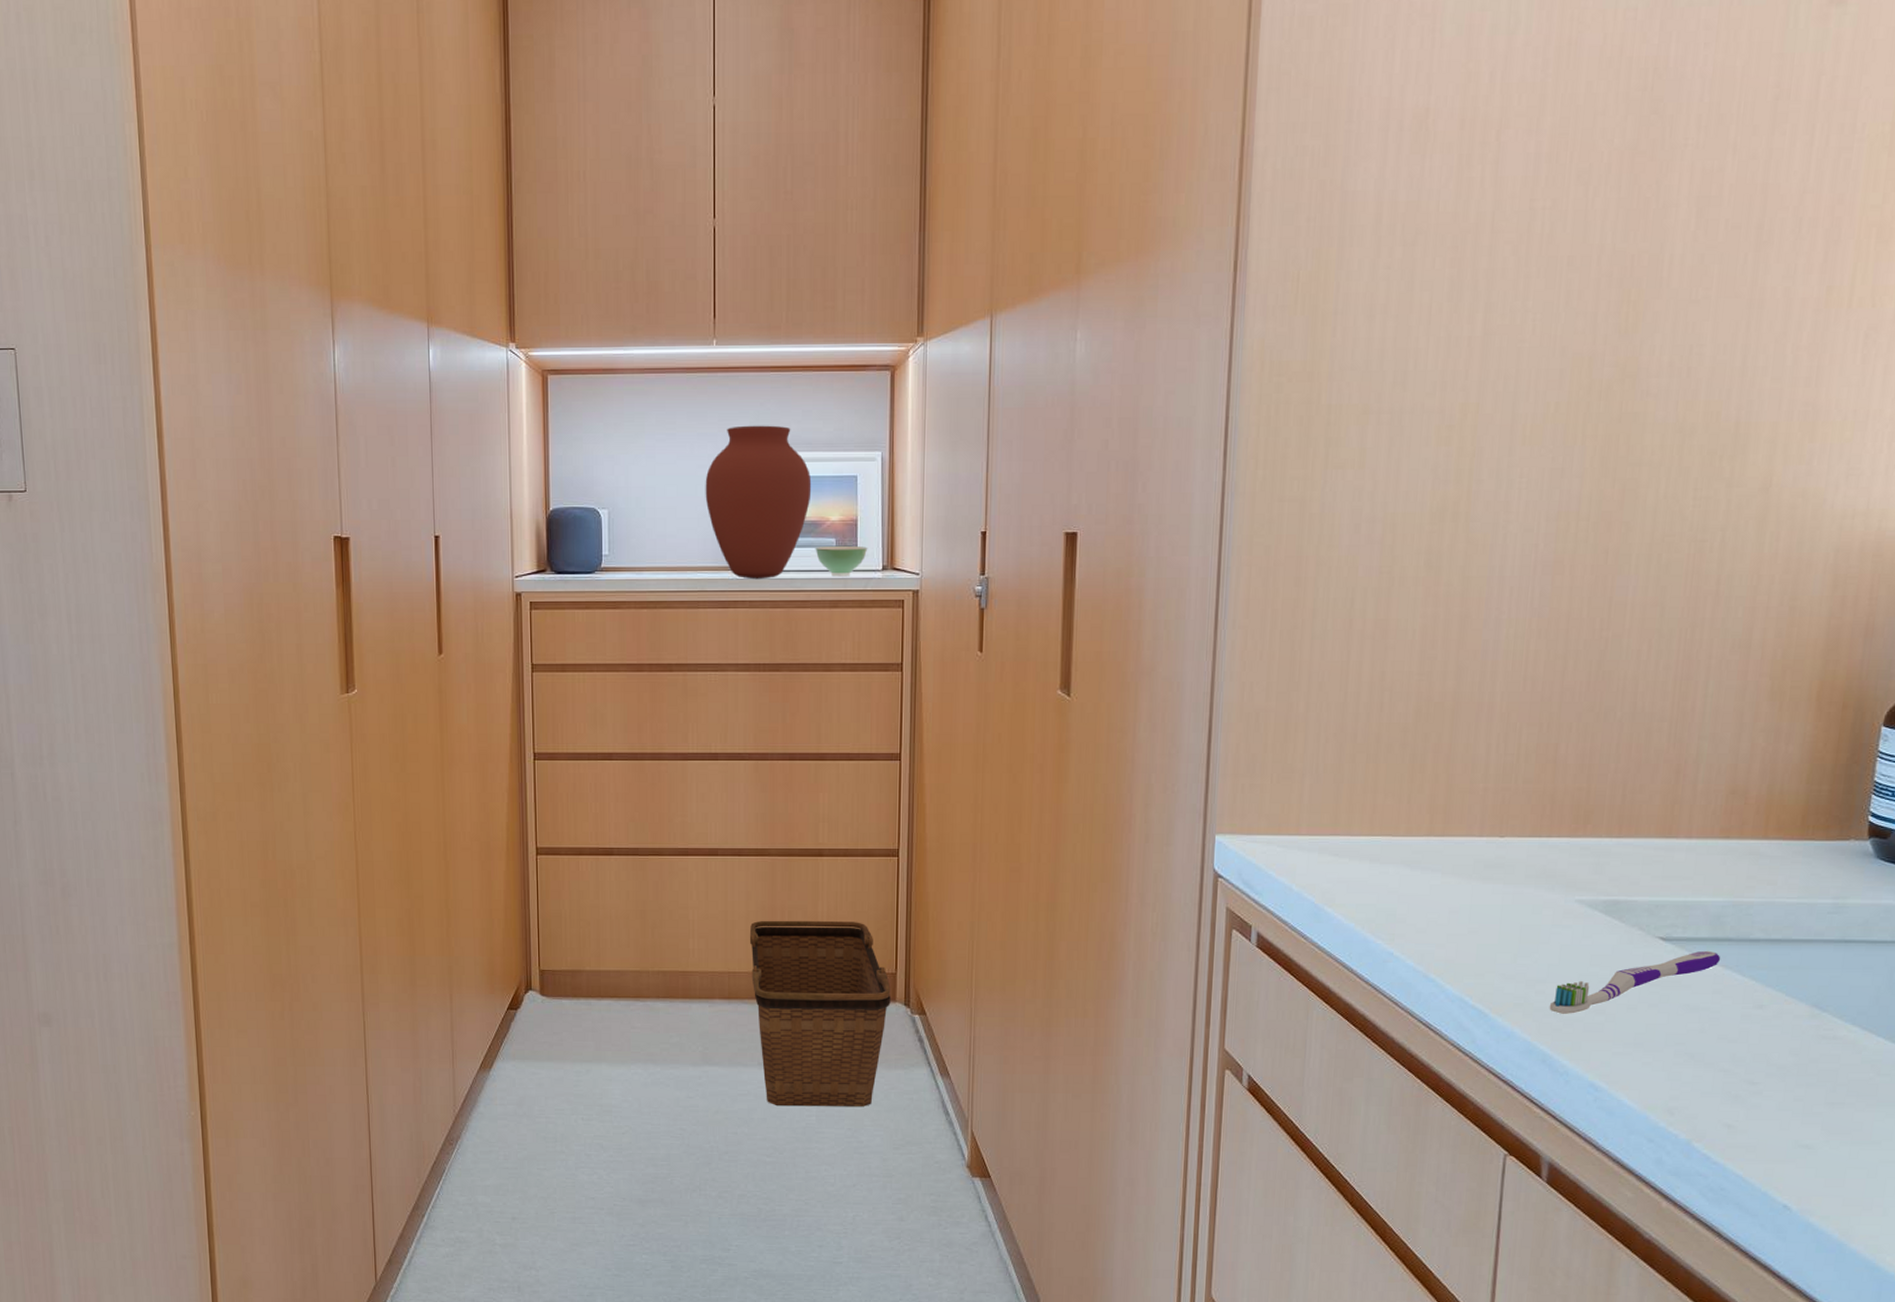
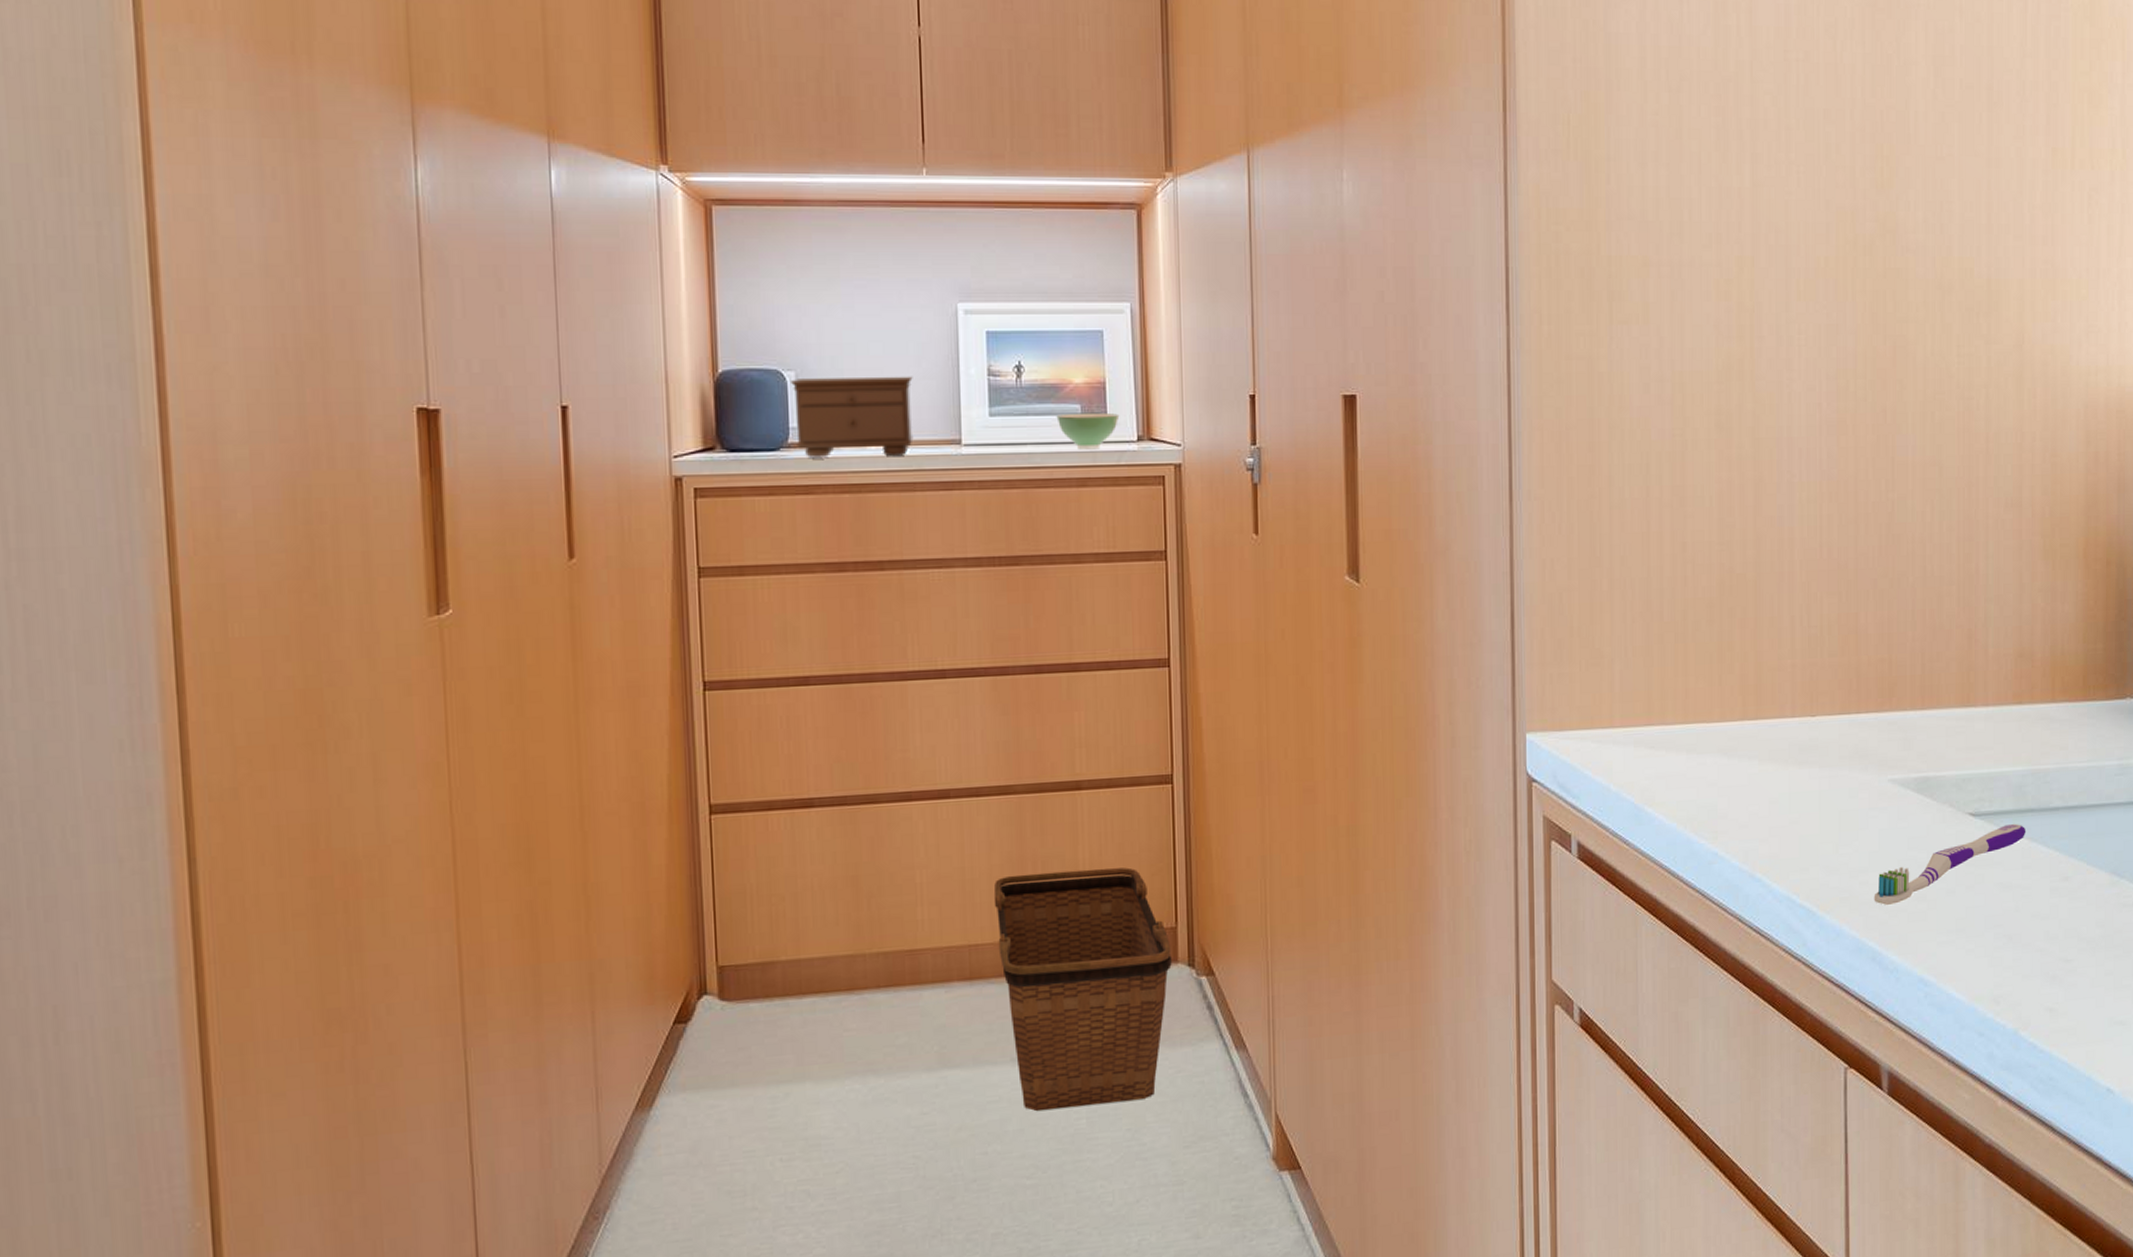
jewelry box: none [603,513,700,579] -> present [789,376,914,458]
vase: present [705,425,812,580] -> none [918,270,1050,455]

